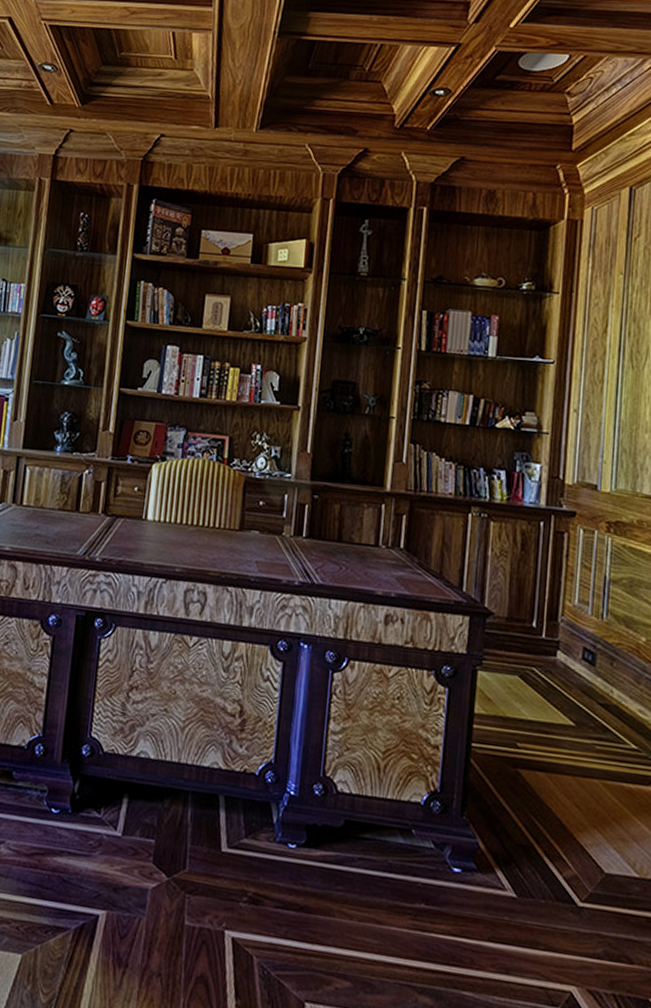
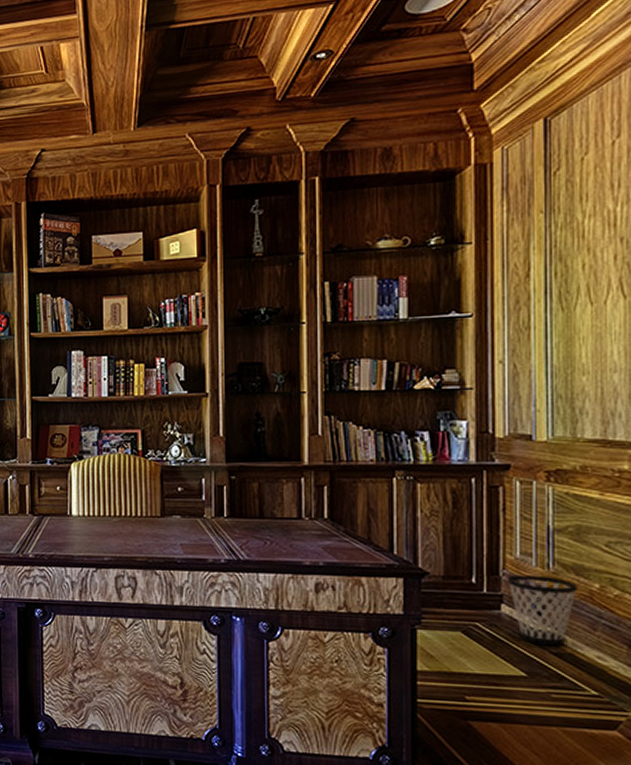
wastebasket: none [565,622,627,698] -> present [507,575,578,647]

